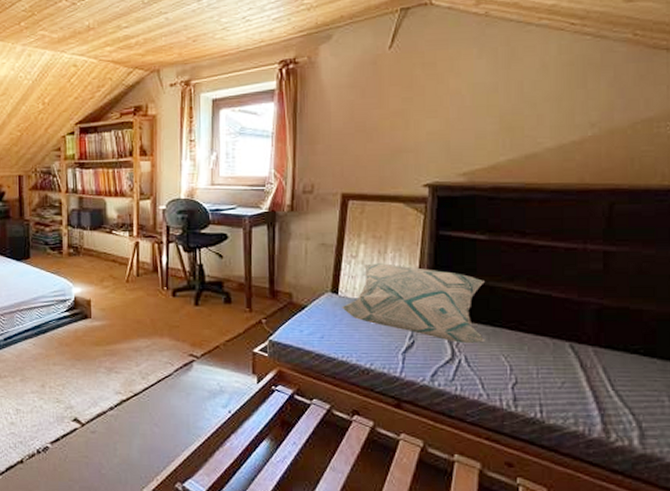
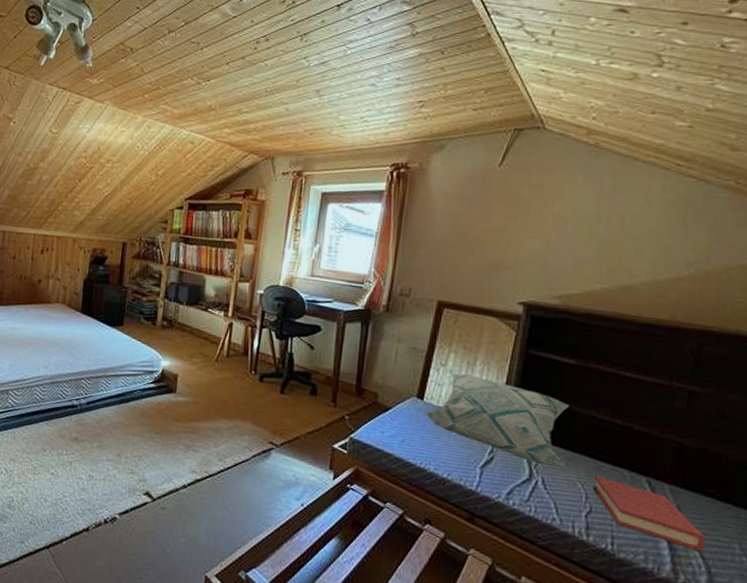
hardback book: none [517,346,634,408] -> present [593,475,706,552]

